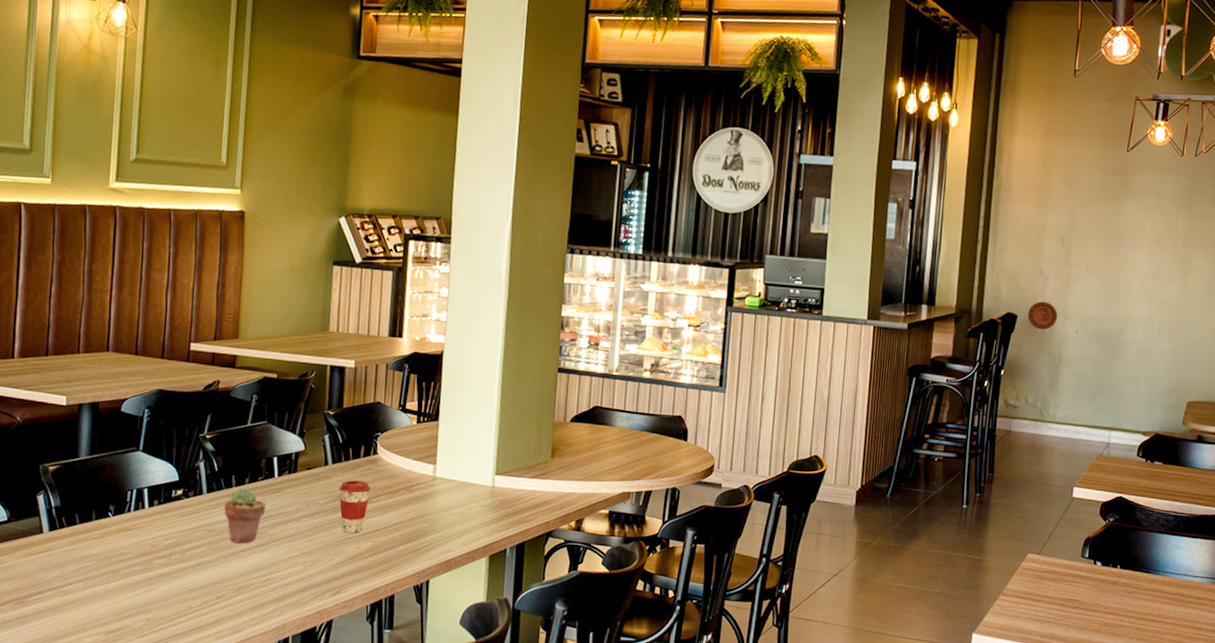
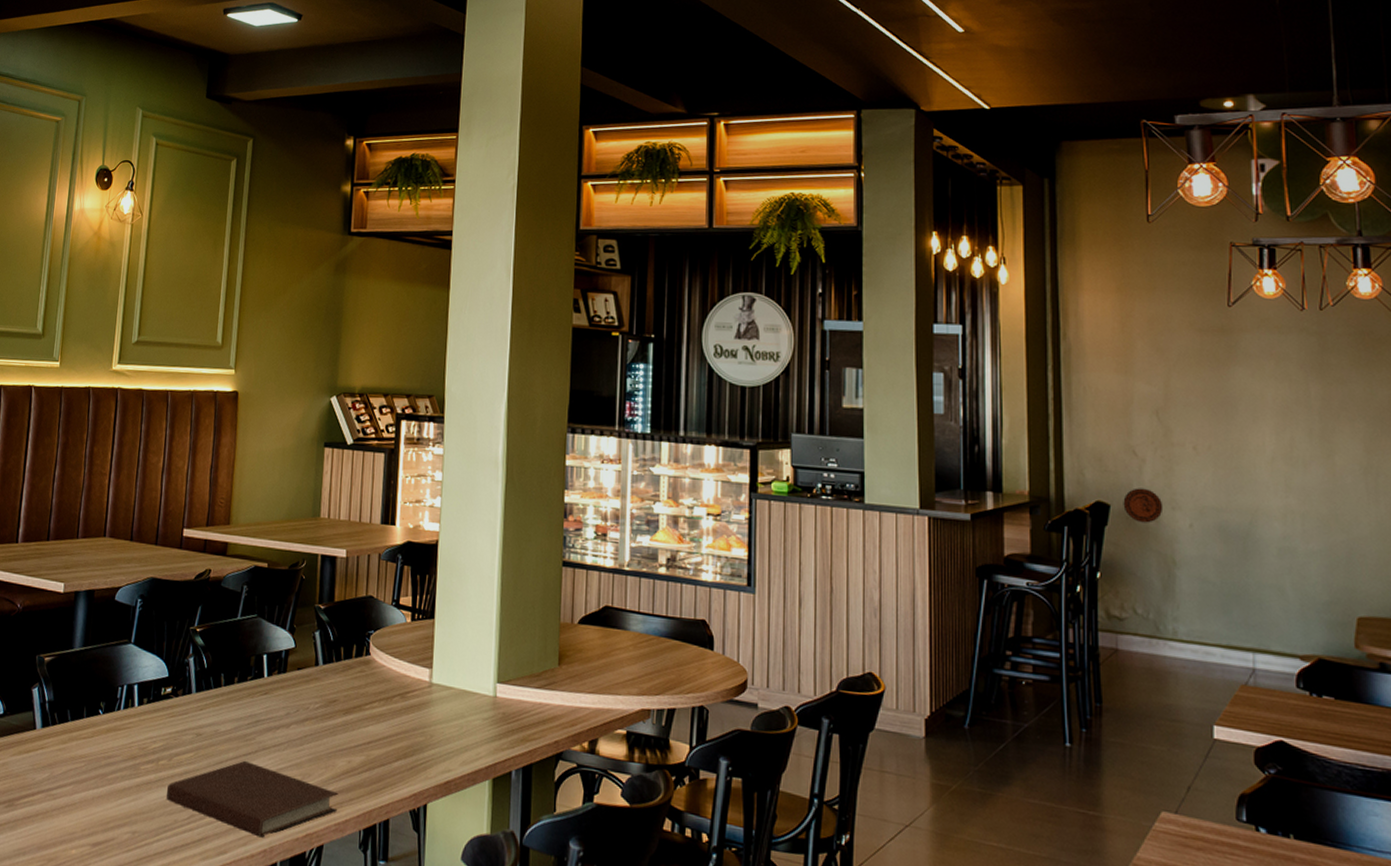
notebook: none [179,551,347,617] -> present [166,760,338,838]
potted succulent: present [224,488,267,544] -> none [212,687,255,751]
coffee cup: present [339,480,372,534] -> none [330,683,364,746]

